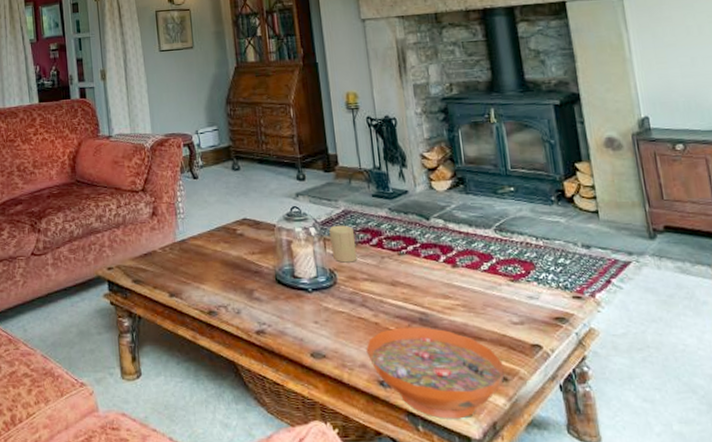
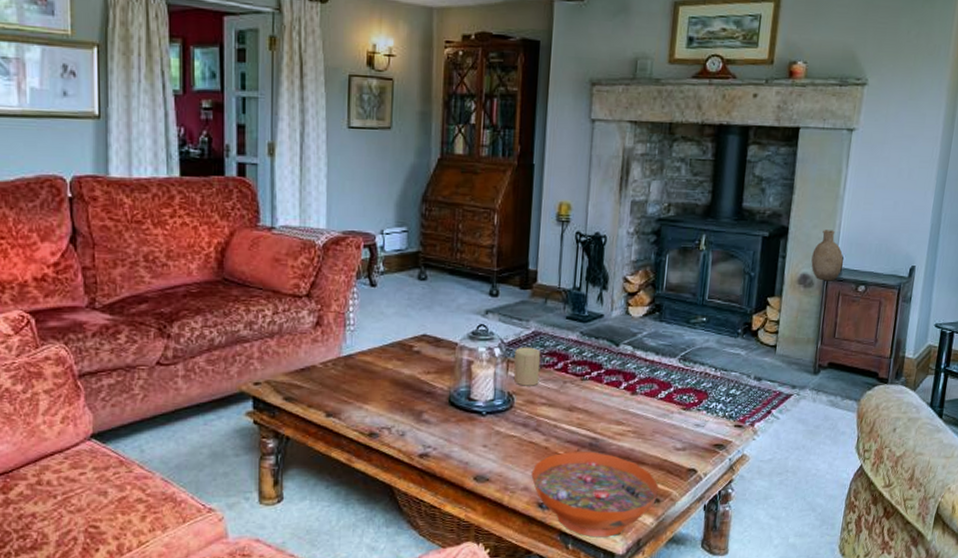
decorative vase: none [612,92,651,143] -> present [811,230,844,281]

